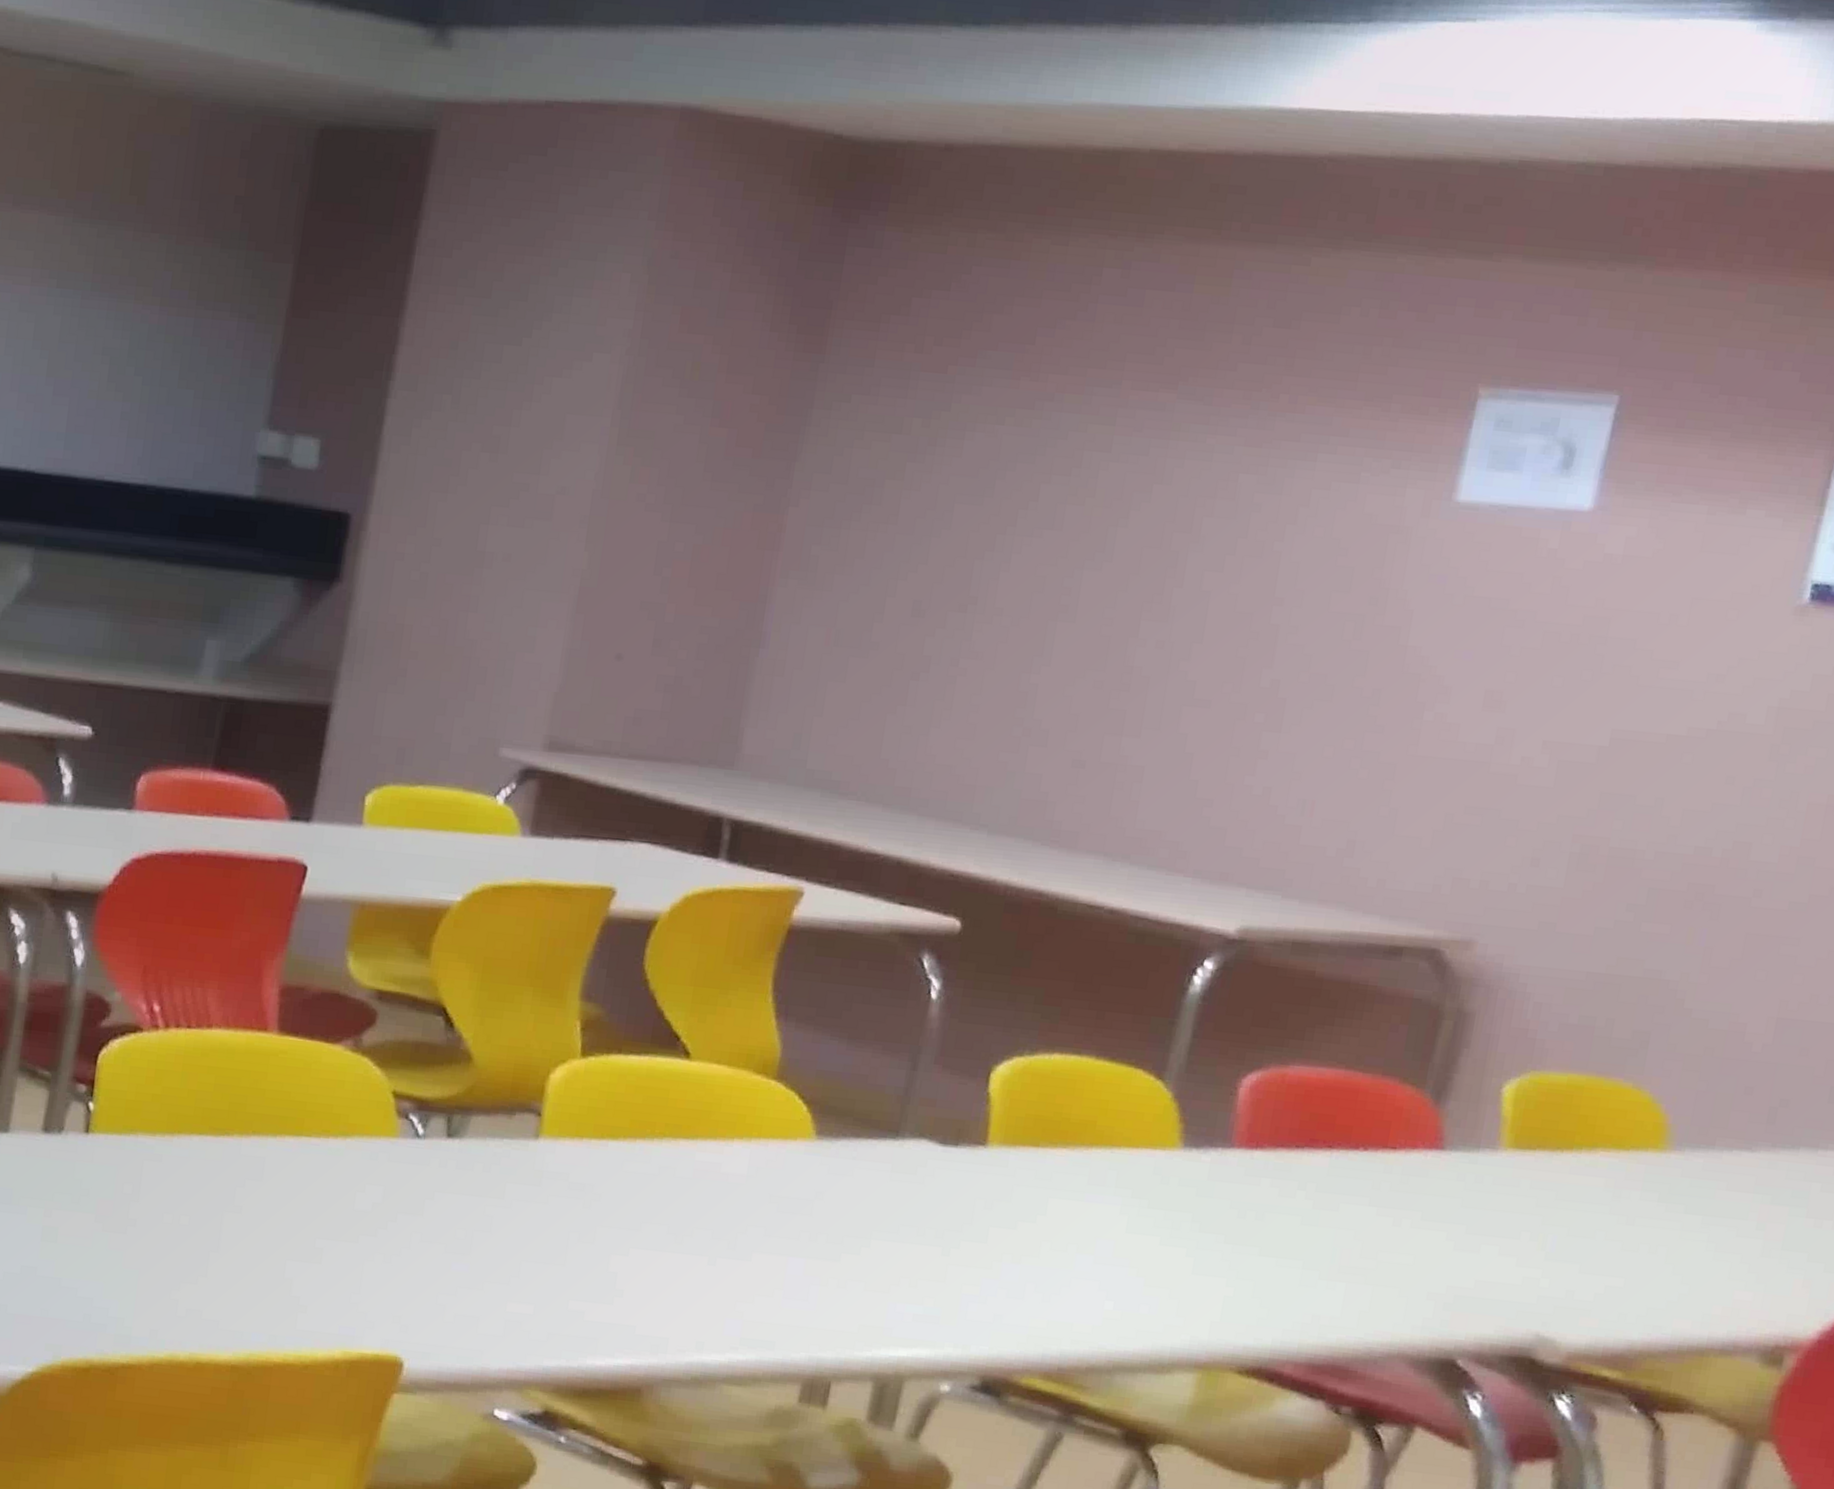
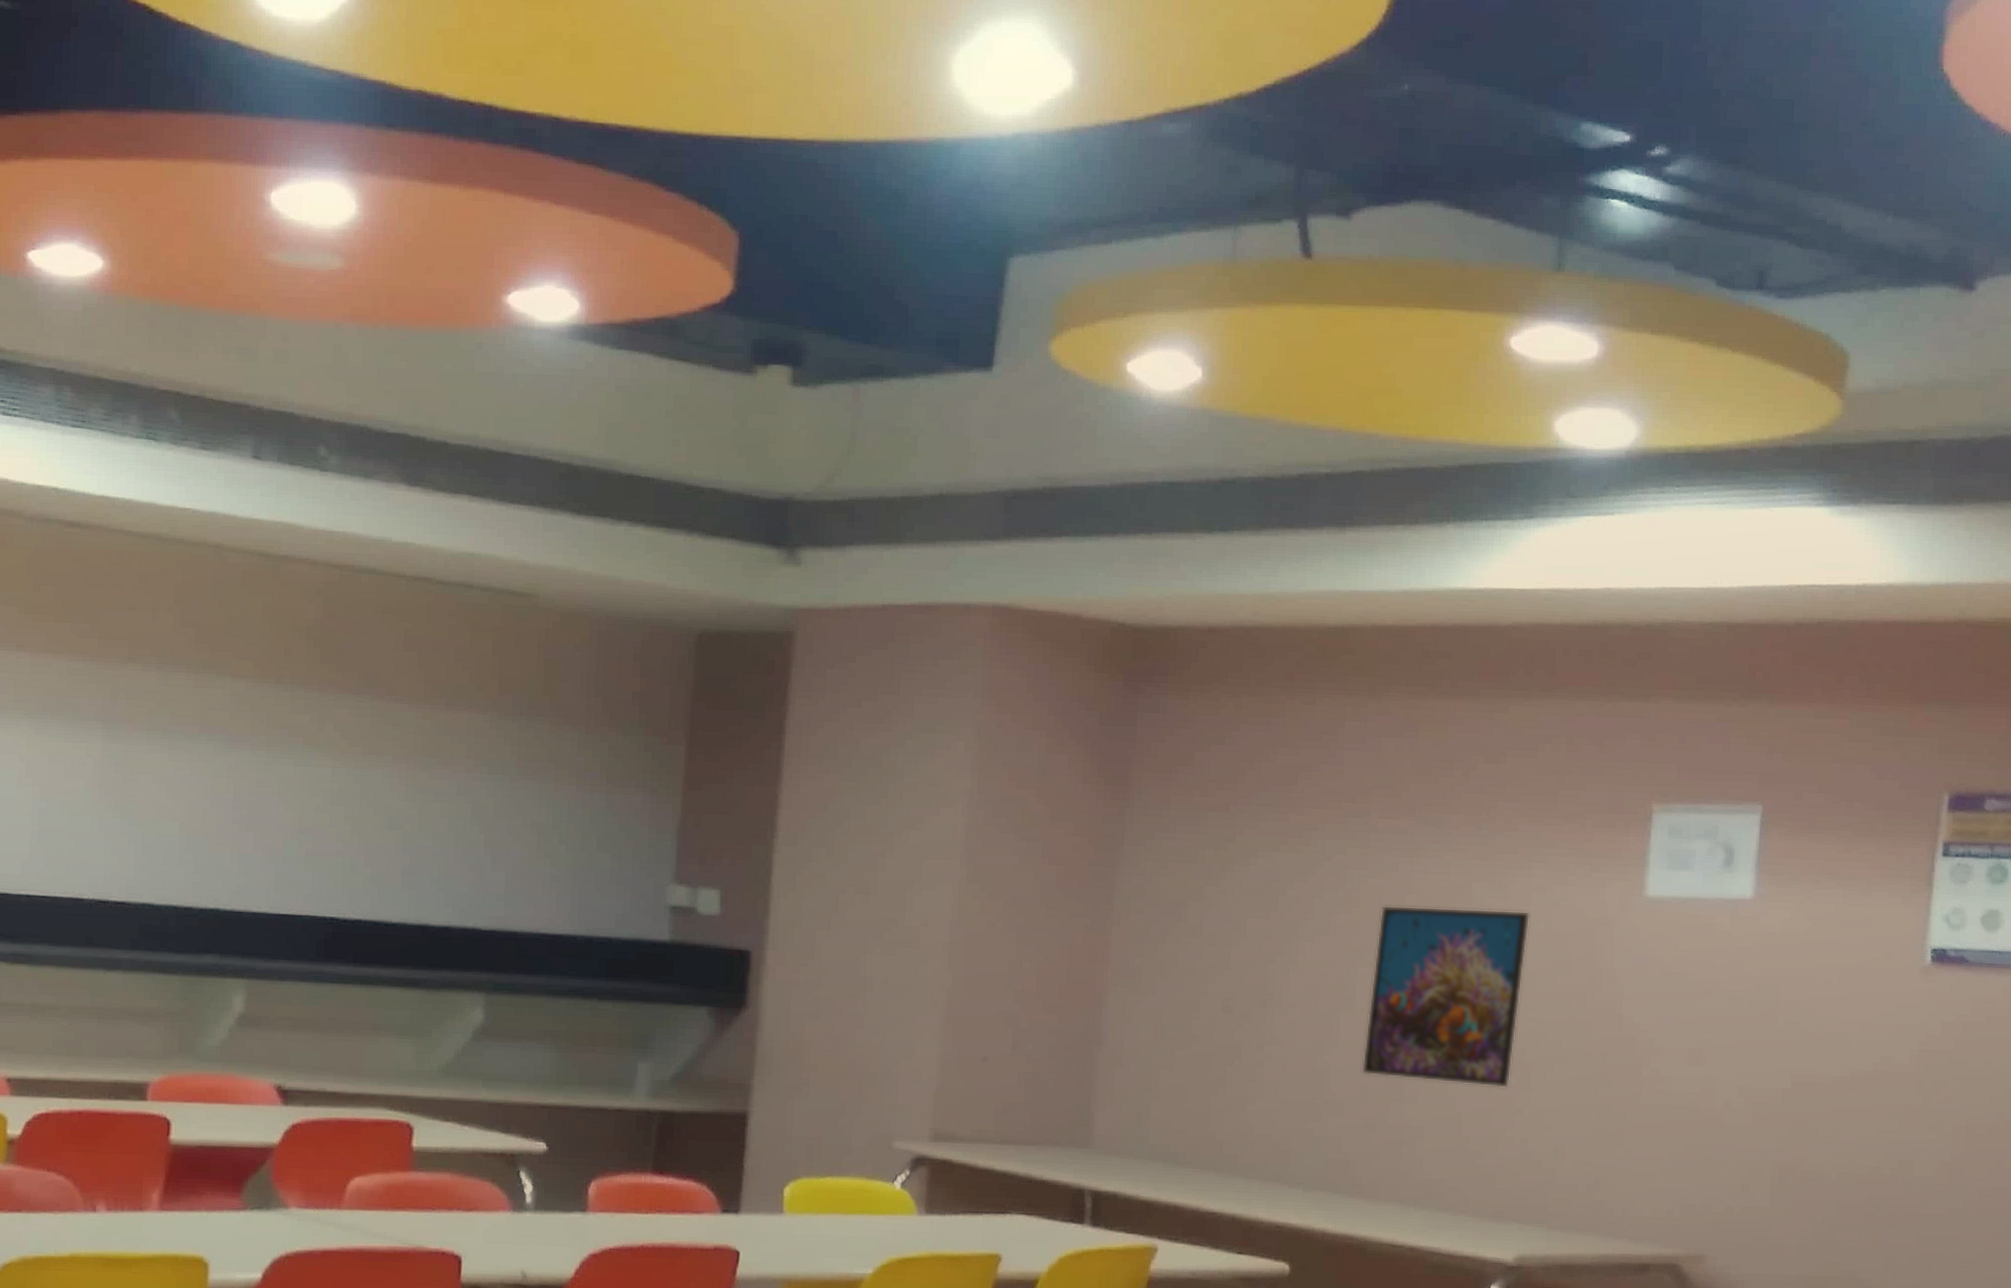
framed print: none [1074,496,1308,727] -> present [1361,905,1530,1089]

